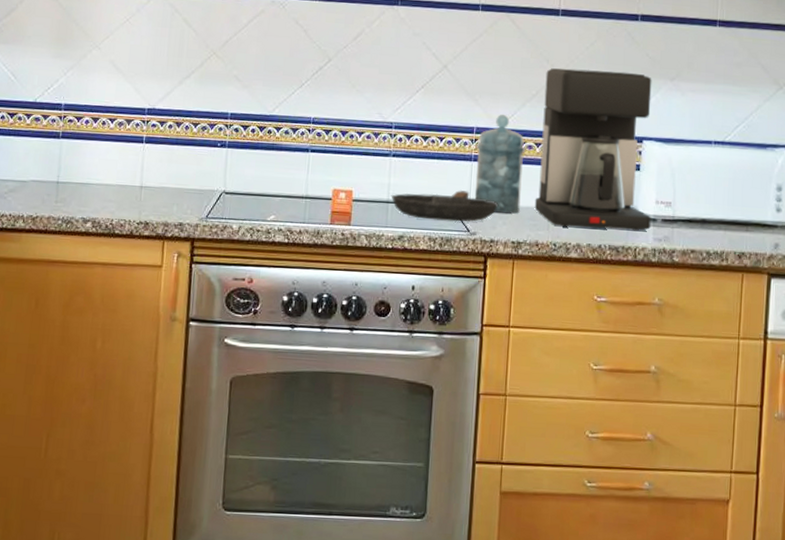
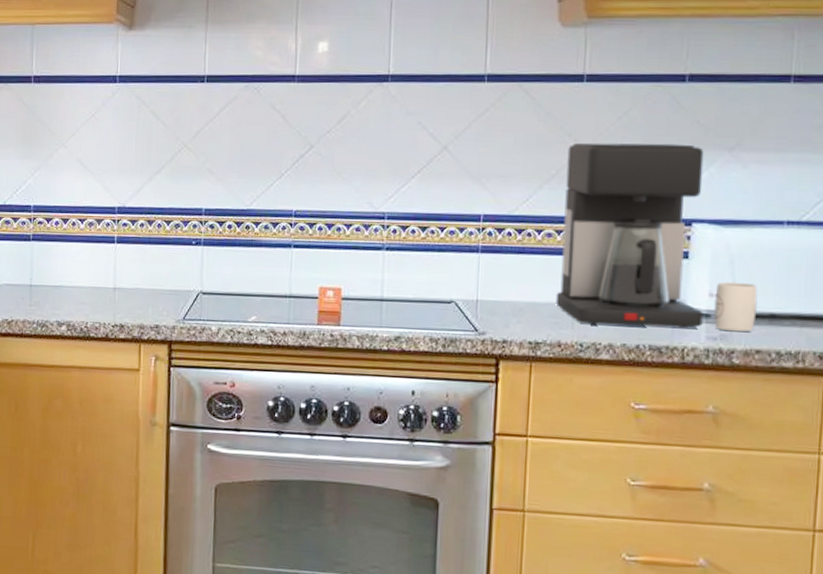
frying pan: present [391,189,499,222] -> none [385,284,512,320]
canister: present [474,115,526,213] -> none [482,199,544,310]
mug: none [659,191,693,235] -> present [714,281,758,333]

